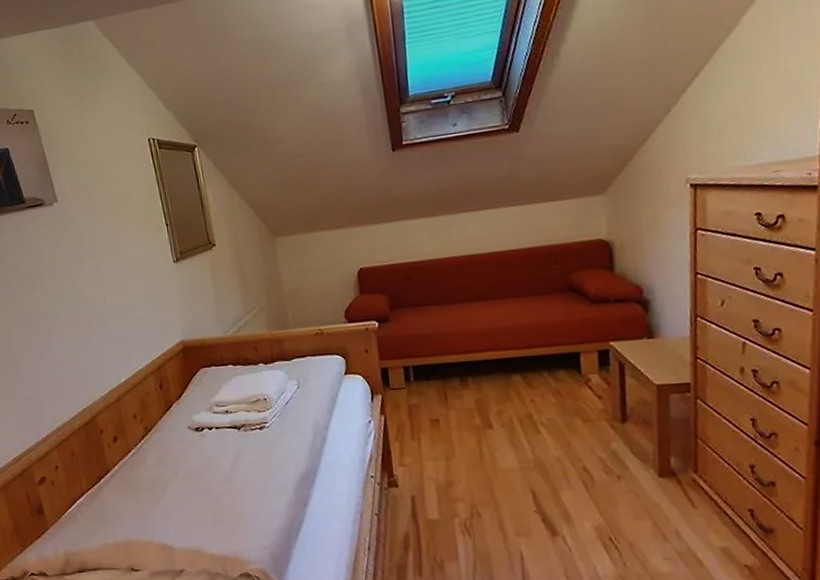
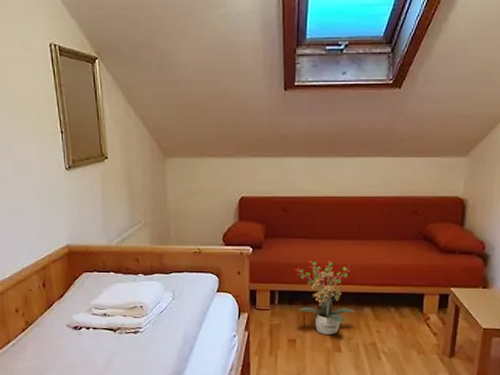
potted plant: none [427,326,502,410] -> present [294,260,355,334]

